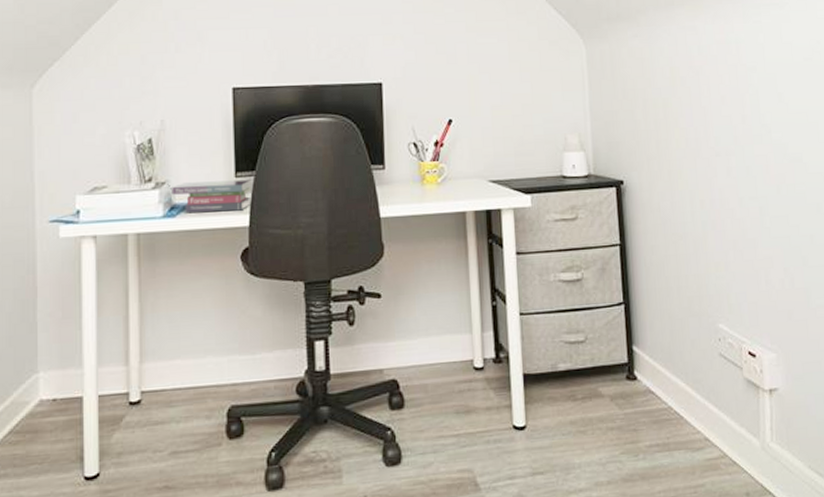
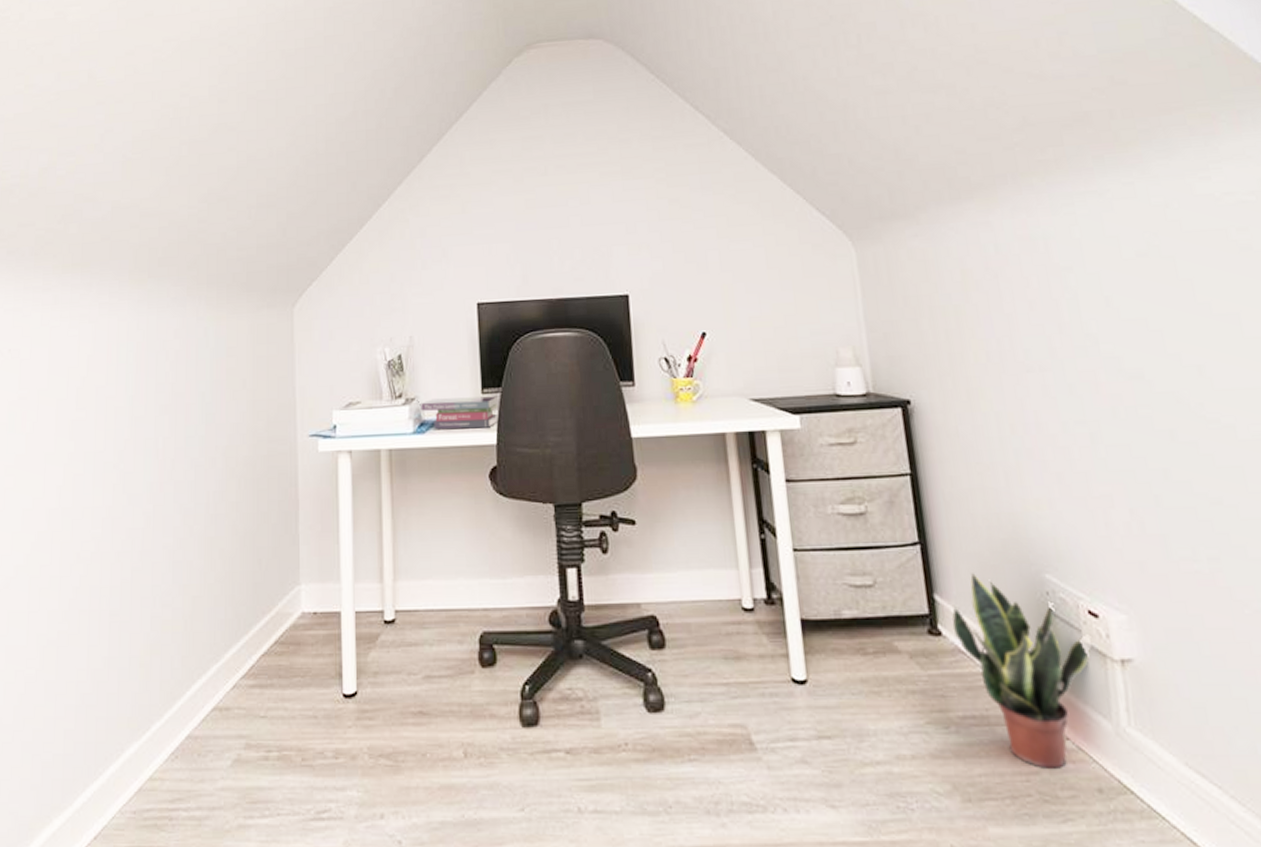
potted plant: none [645,326,748,481] -> present [952,573,1091,769]

